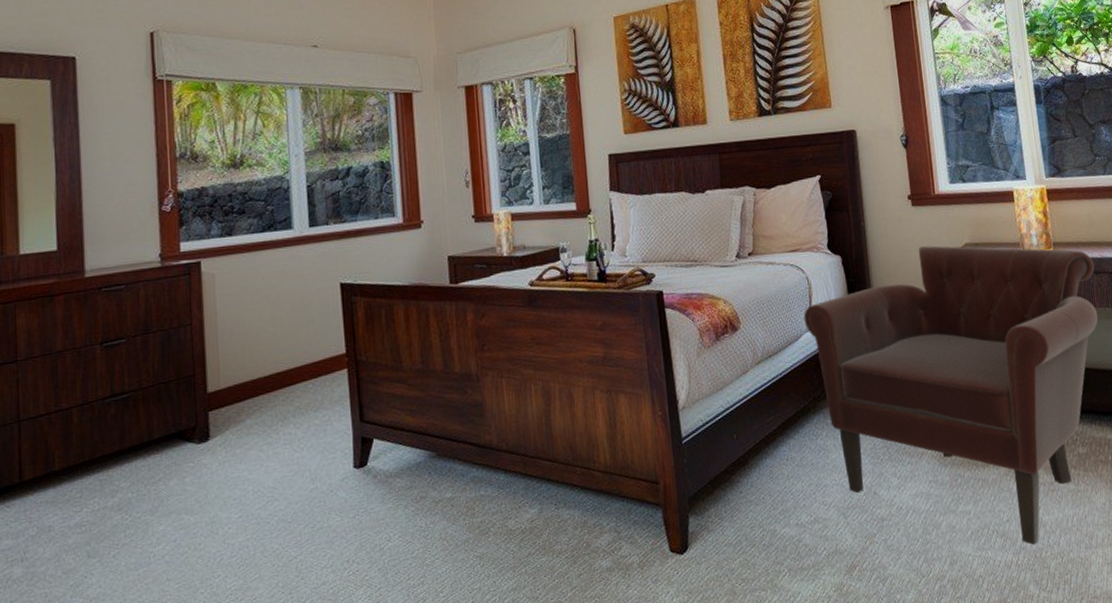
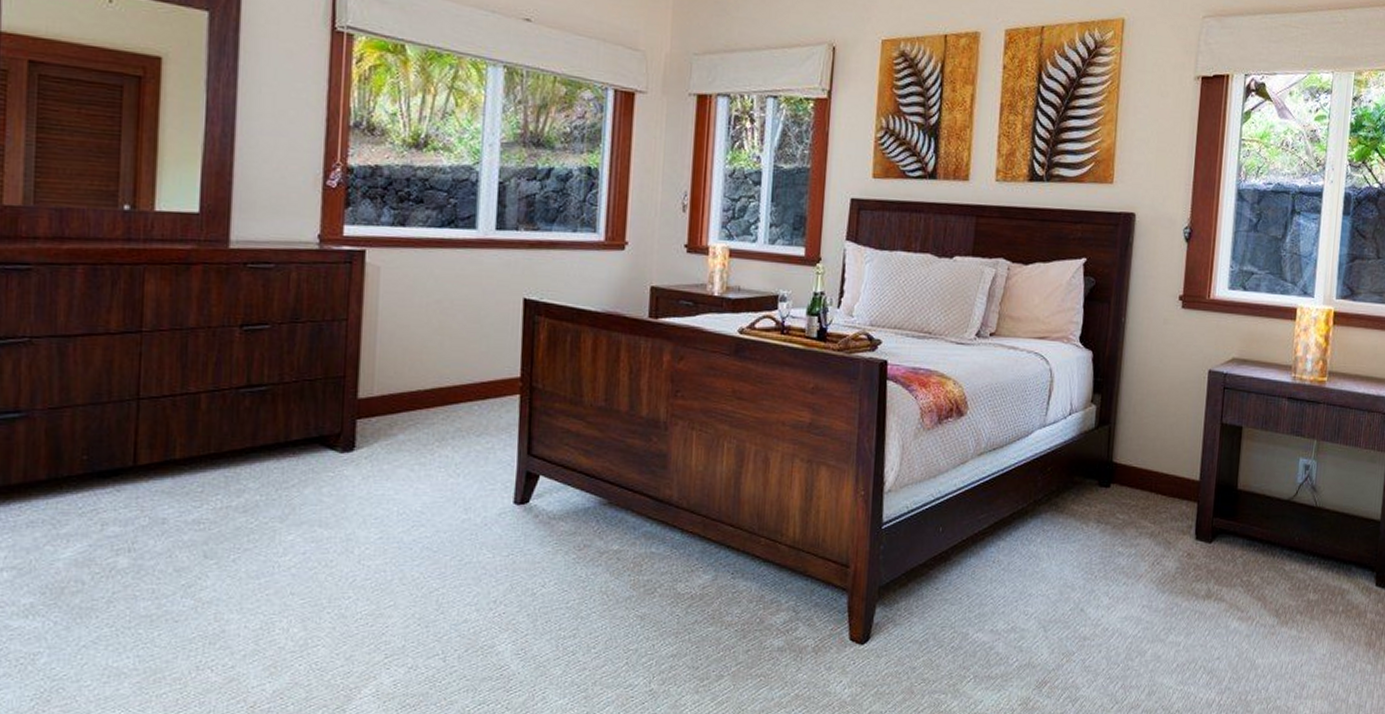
leather: present [803,245,1099,544] -> none [1038,354,1369,686]

